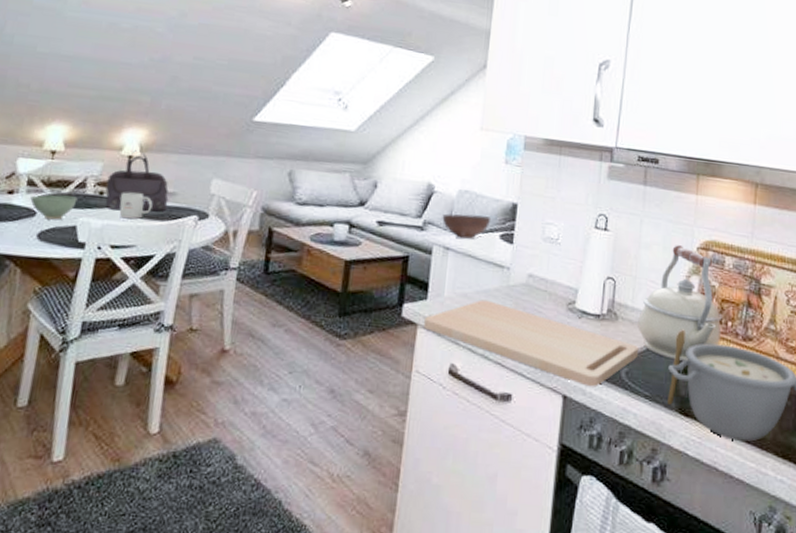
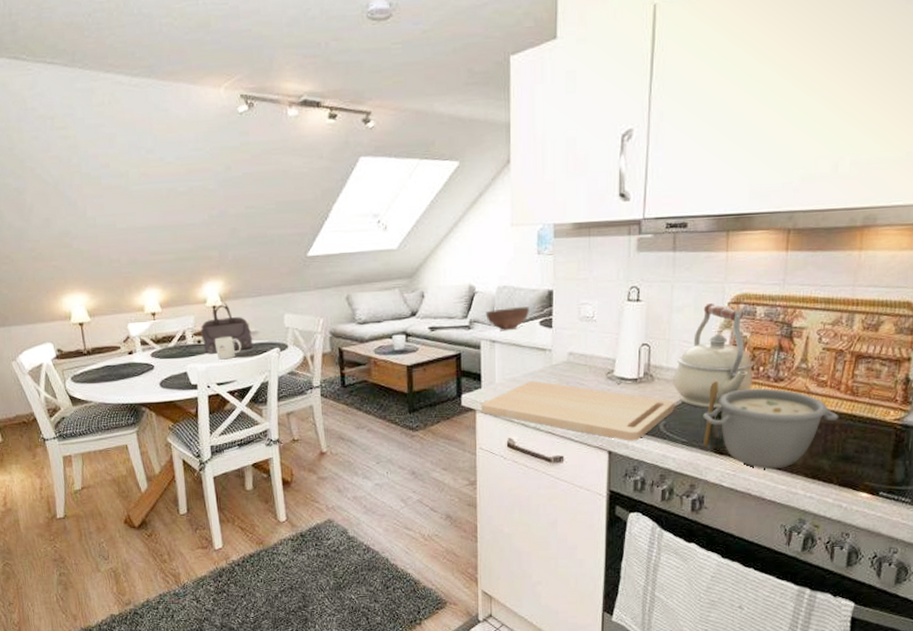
bowl: present [30,195,78,220] -> none [146,348,182,370]

